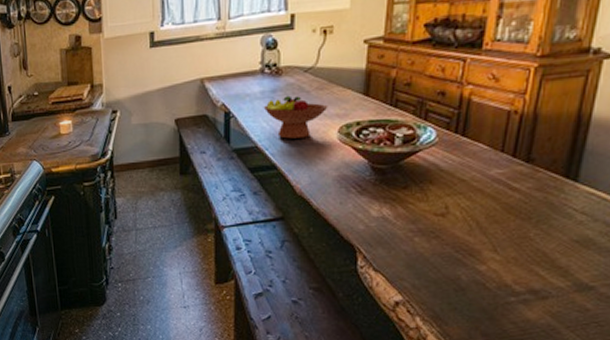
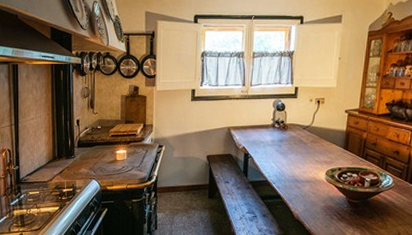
fruit bowl: present [263,95,328,139] -> none [273,145,319,177]

